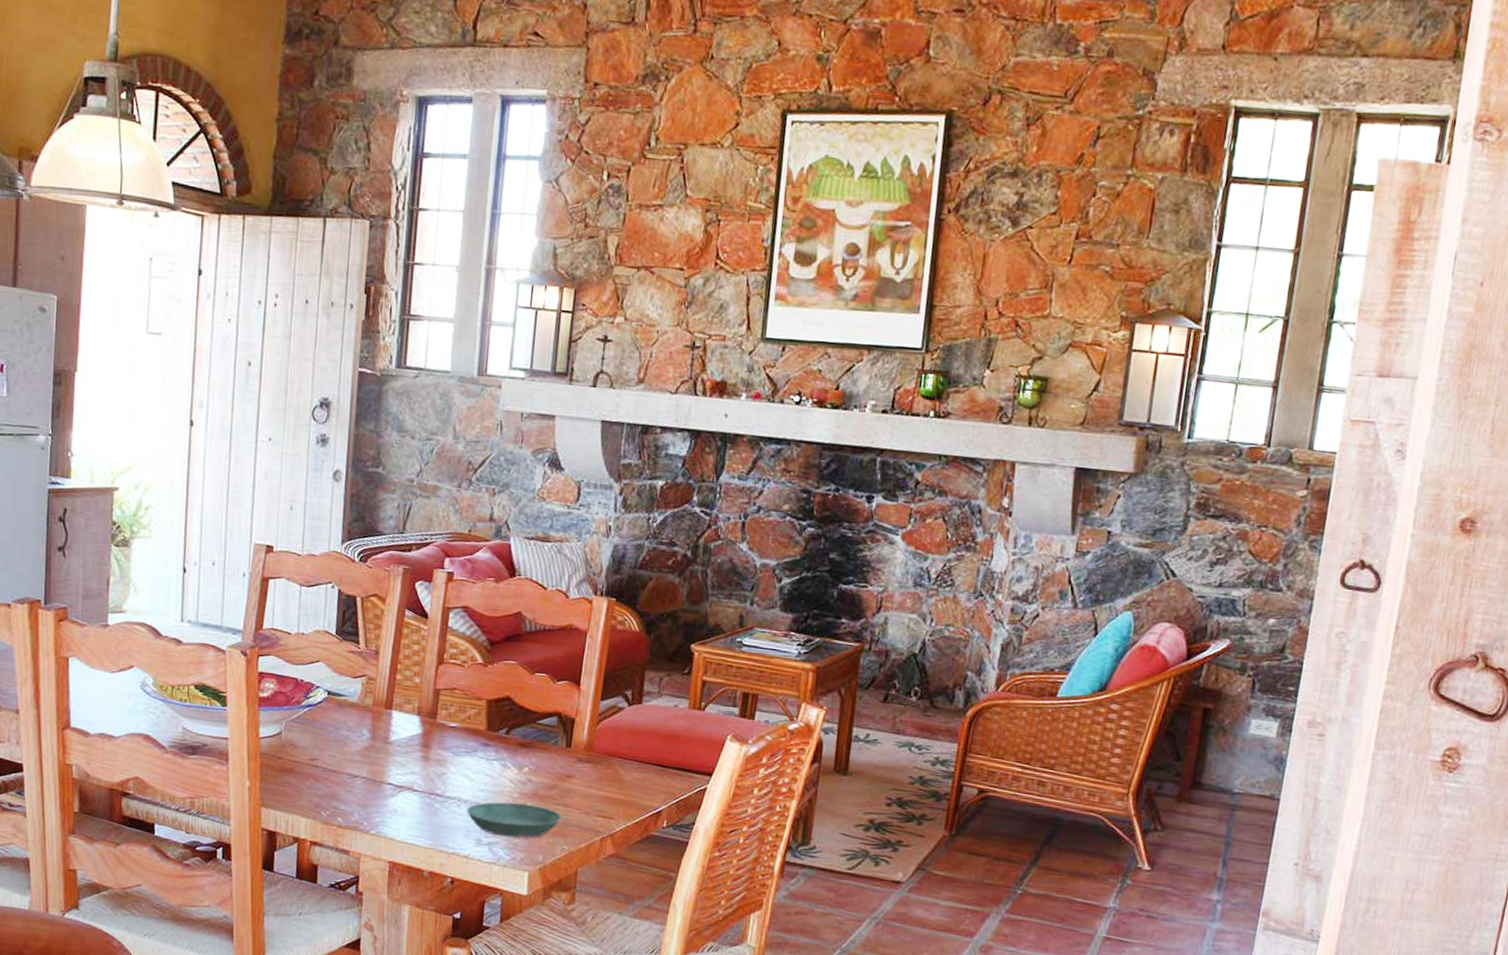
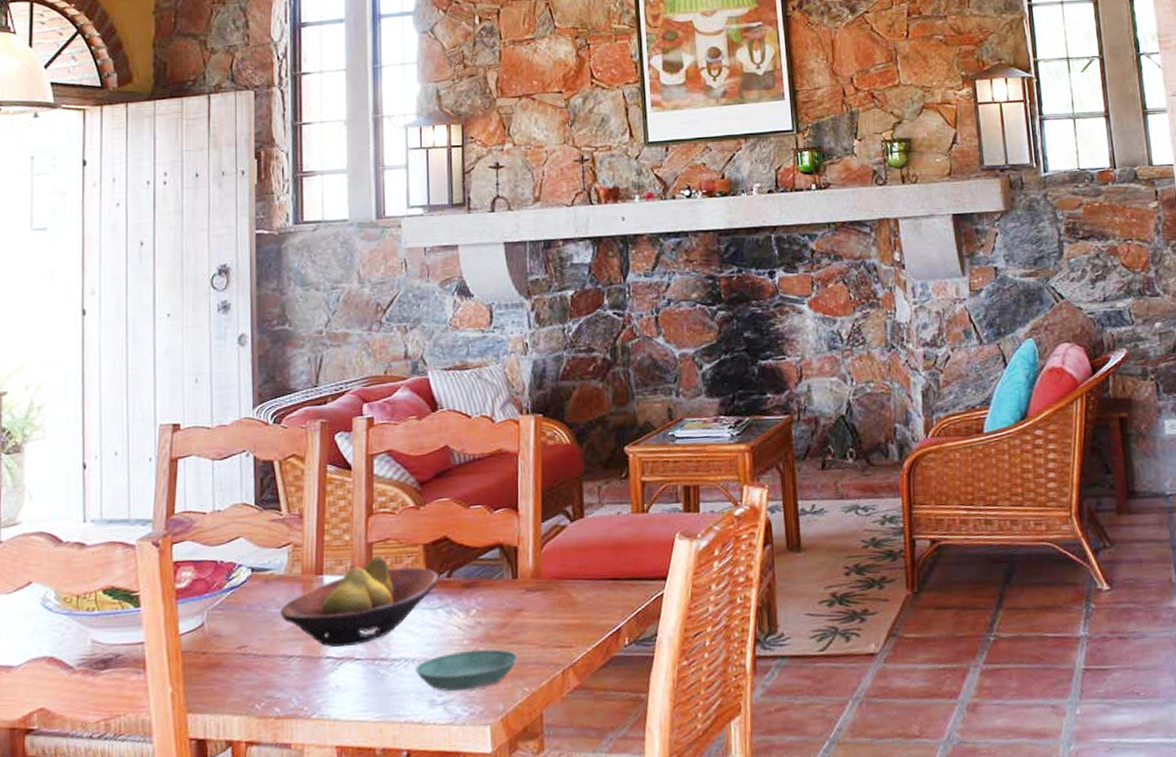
fruit bowl: none [349,701,499,778] -> present [279,555,440,648]

